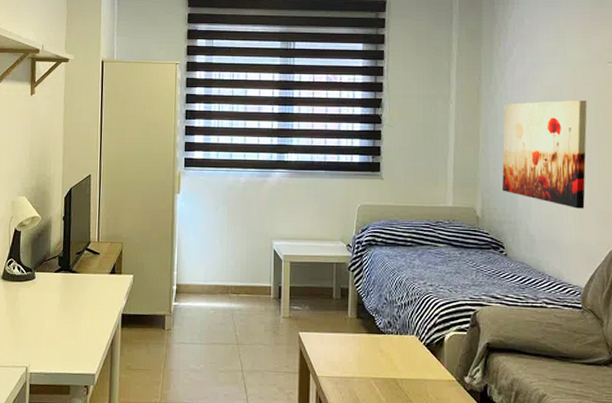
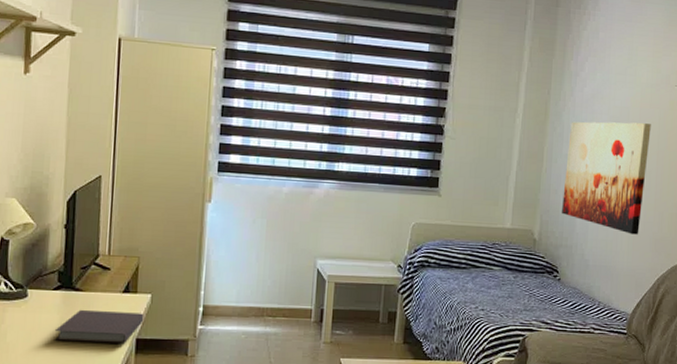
notebook: none [56,288,128,318] -> present [54,309,144,343]

